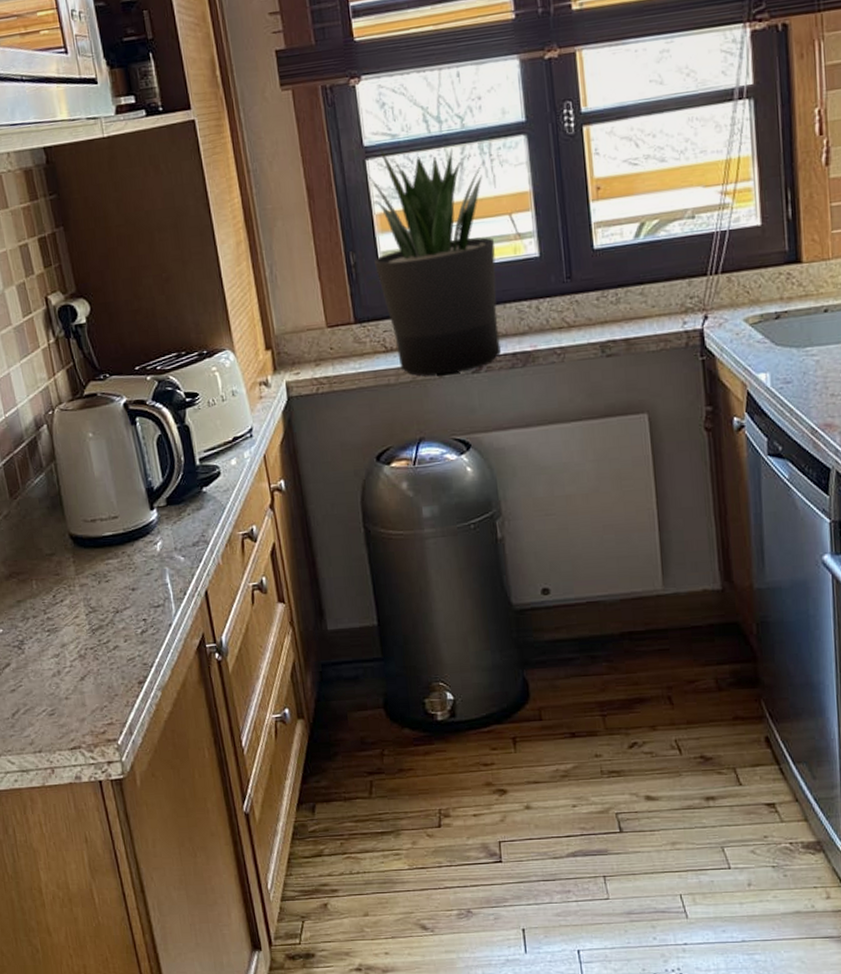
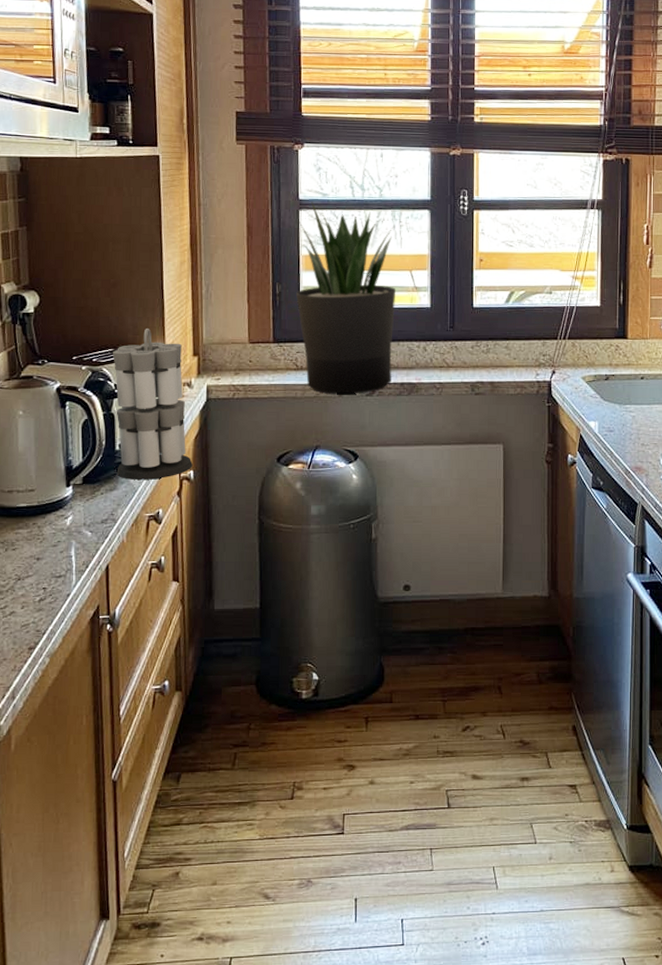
spice rack: none [176,324,282,496] -> present [112,327,193,480]

